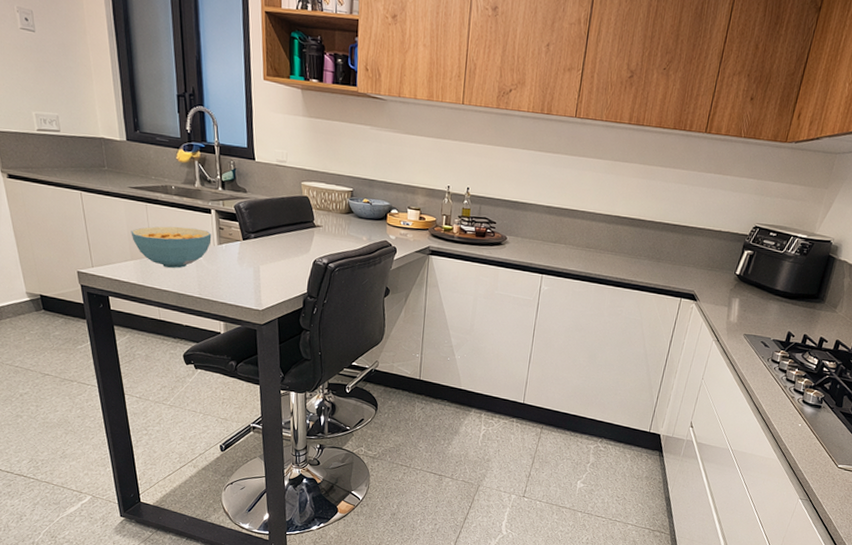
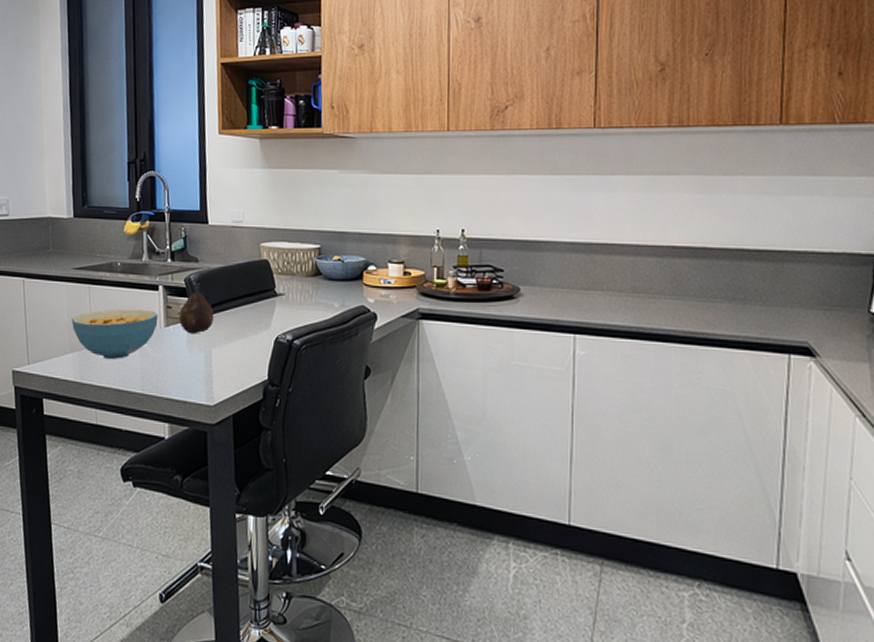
fruit: none [230,217,261,253] -> present [178,291,214,334]

